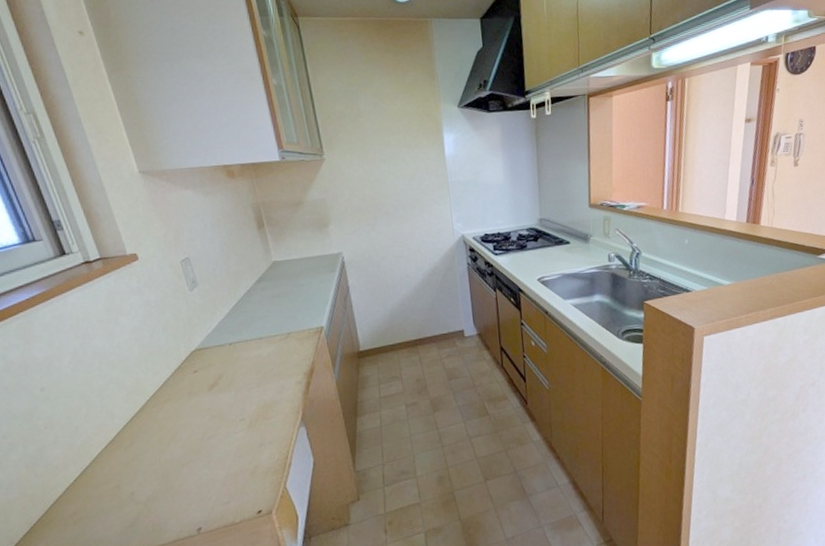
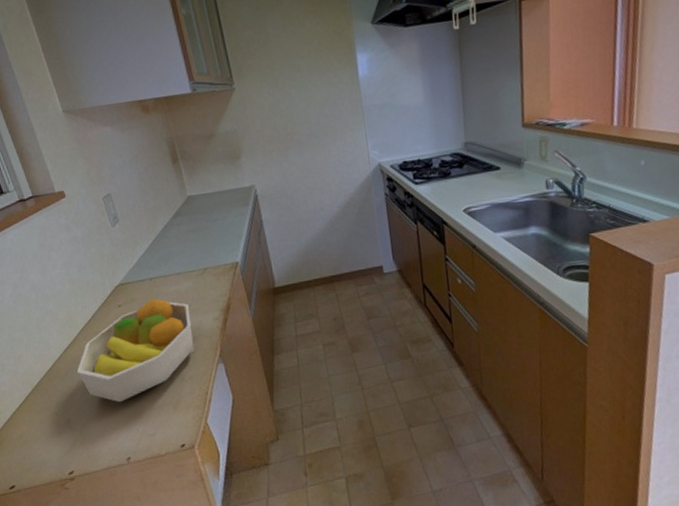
fruit bowl: none [143,363,275,472] -> present [76,298,194,403]

